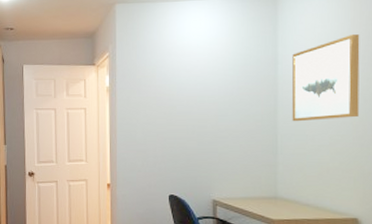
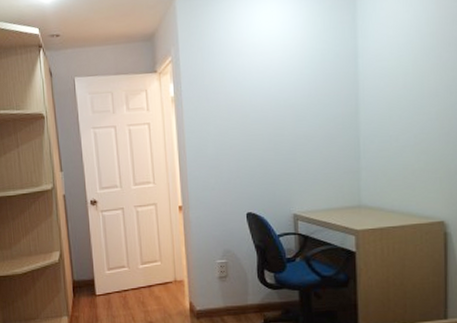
wall art: present [291,34,360,122] -> none [373,19,445,122]

